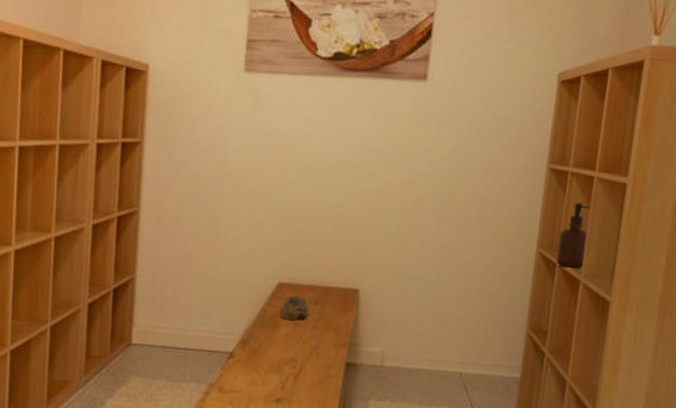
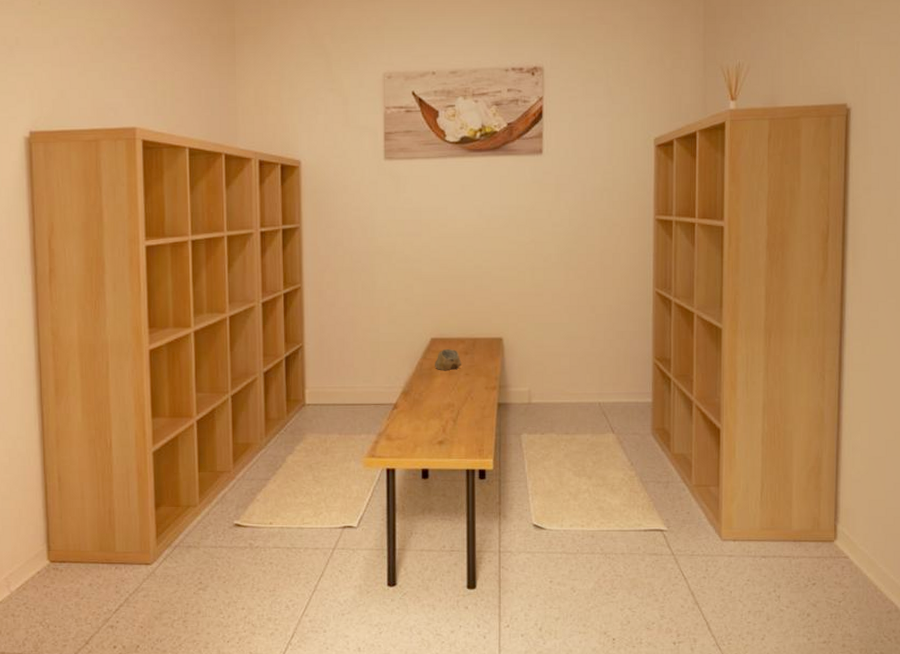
soap dispenser: present [556,202,592,268] -> none [672,246,696,302]

